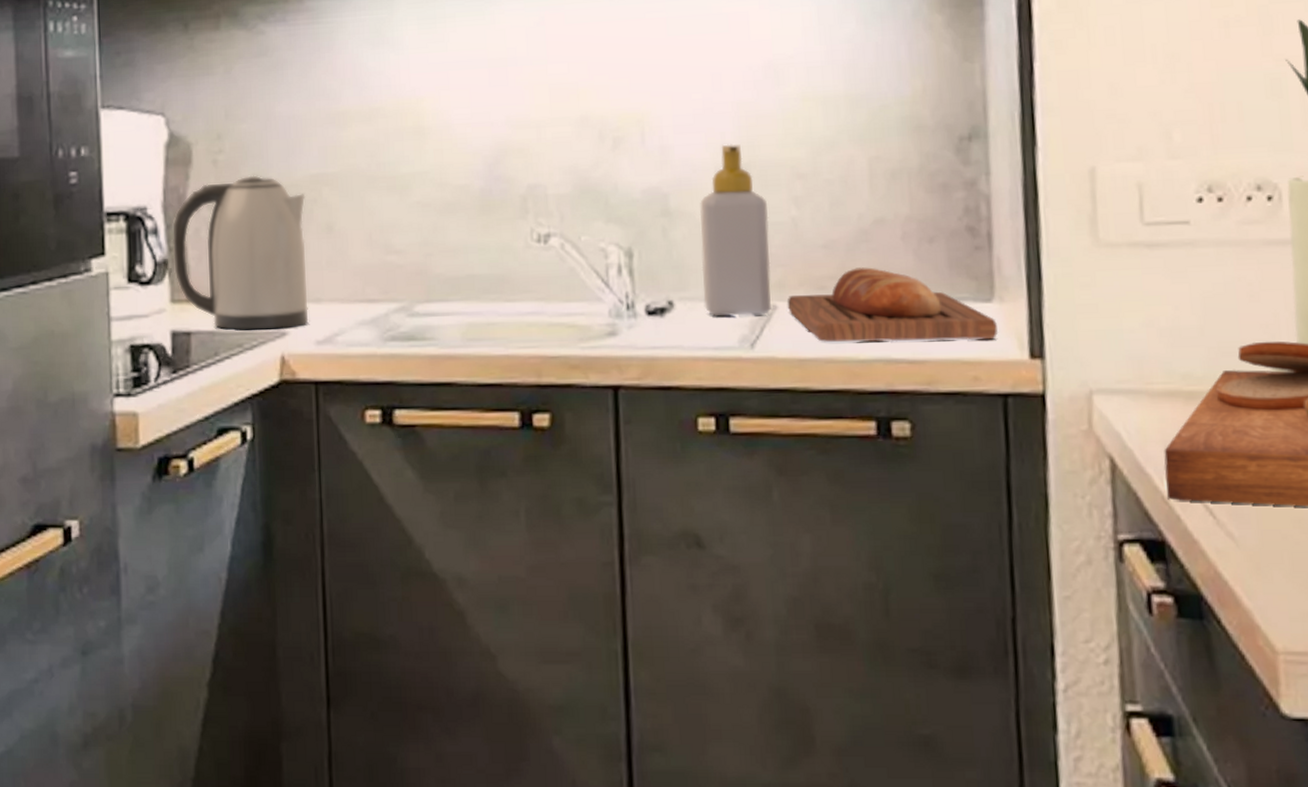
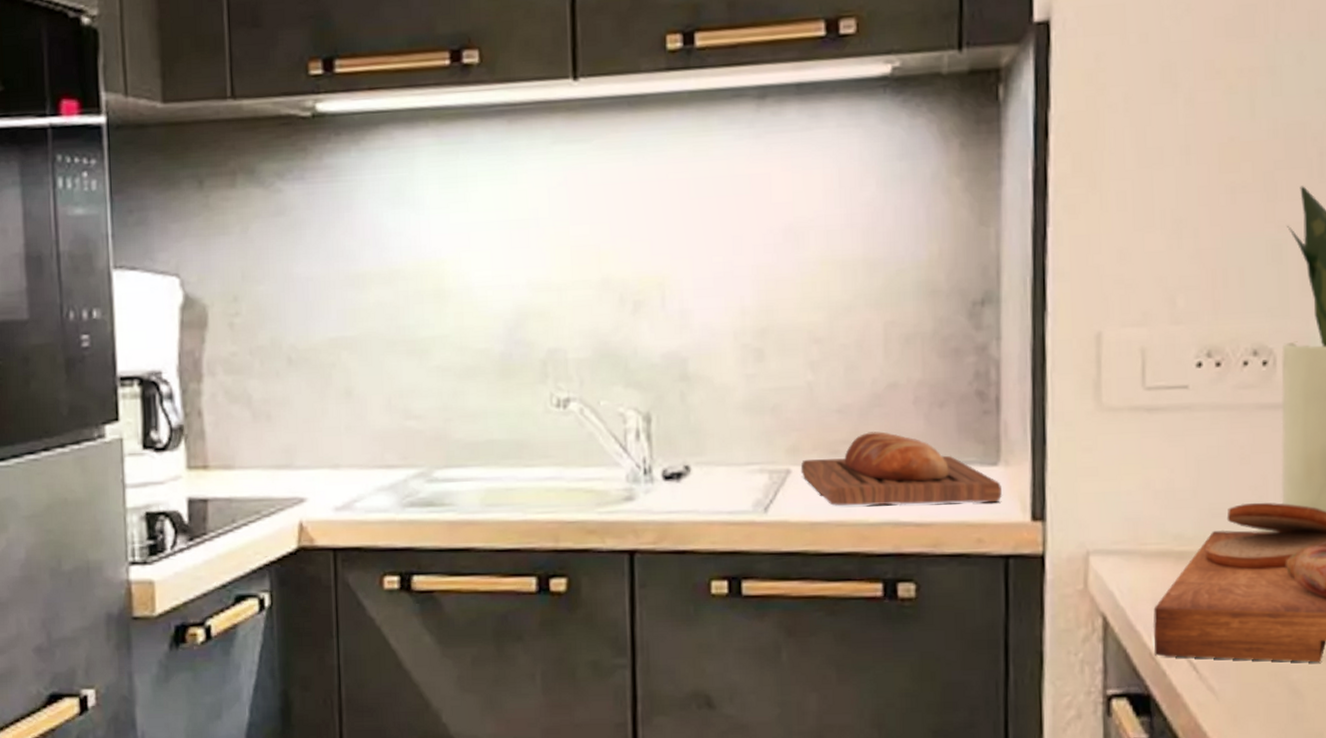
kettle: present [172,175,309,330] -> none [188,338,328,497]
soap bottle: present [699,144,771,317] -> none [717,308,786,481]

